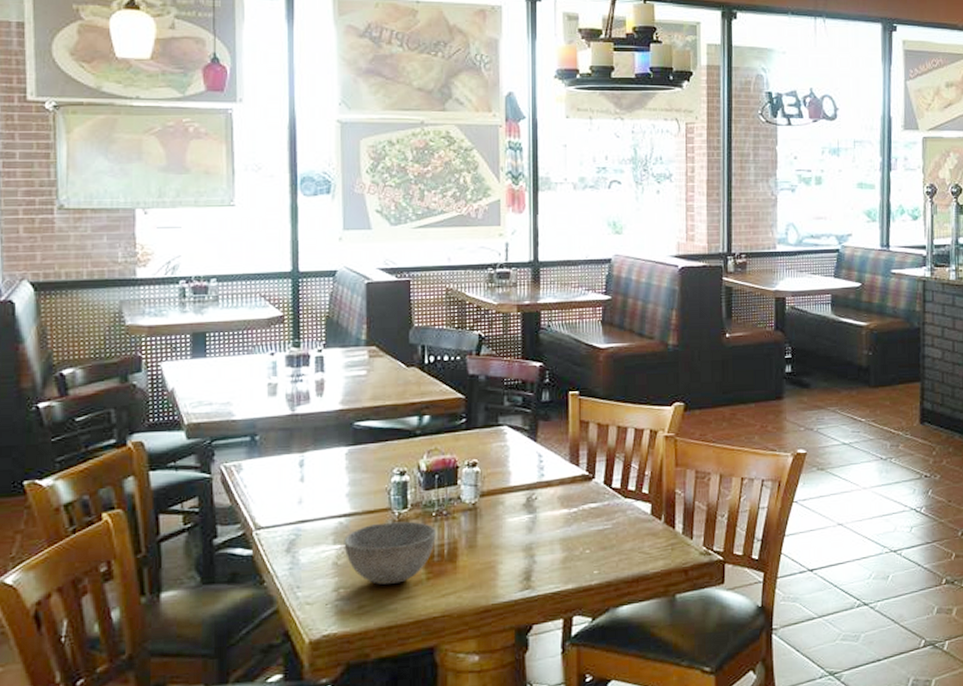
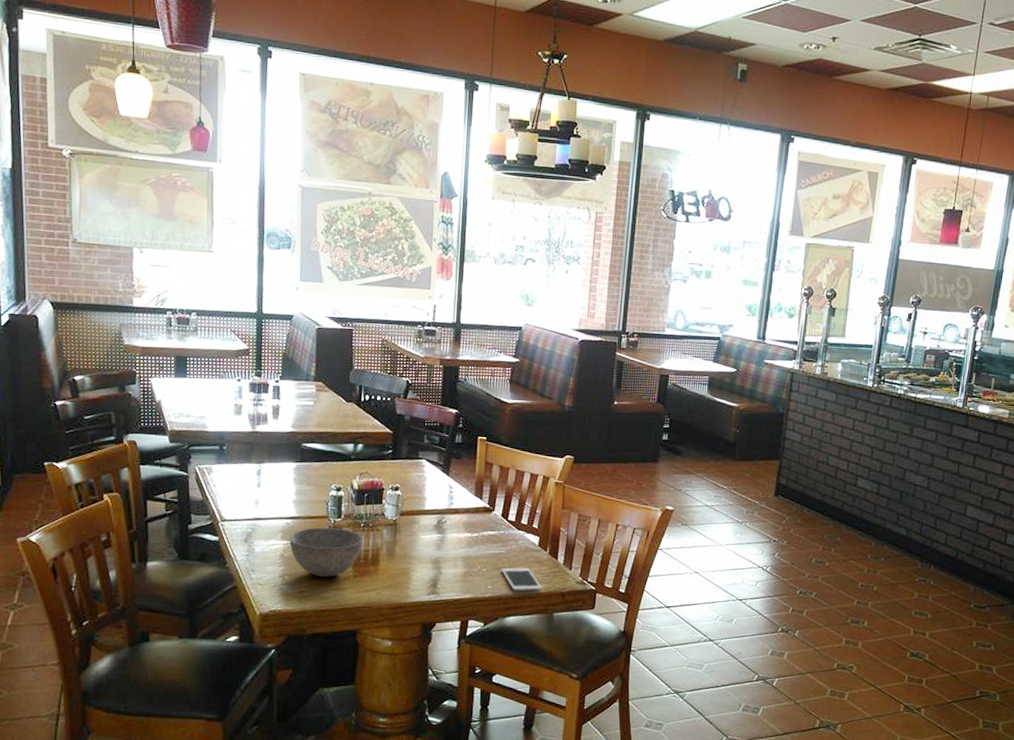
cell phone: none [609,543,659,573] -> present [502,567,542,591]

